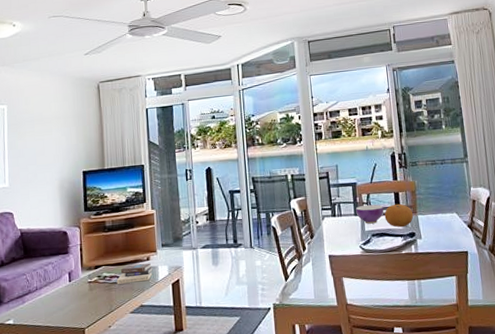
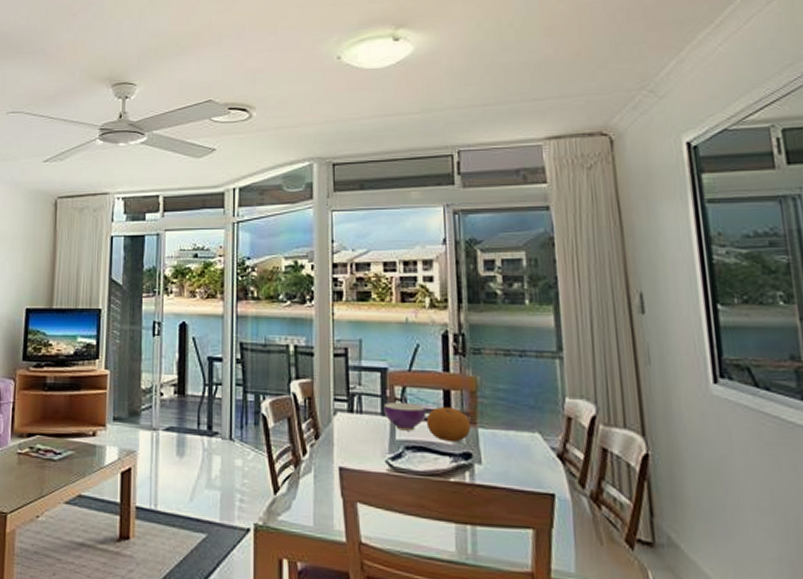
books: present [116,263,153,284] -> none [52,438,99,464]

